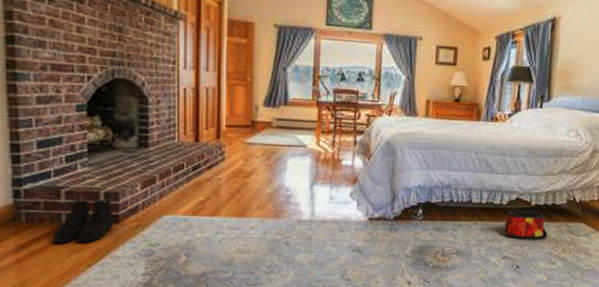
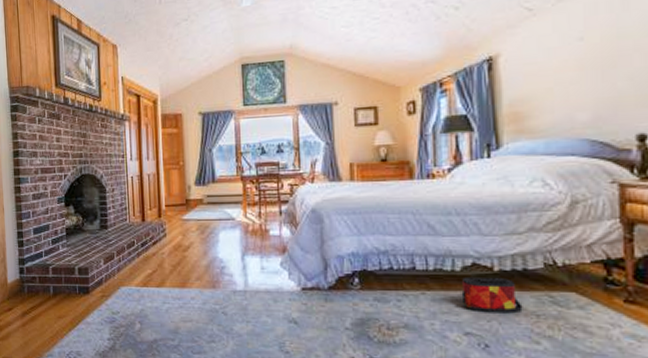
boots: present [52,199,114,243] -> none [45,274,85,311]

